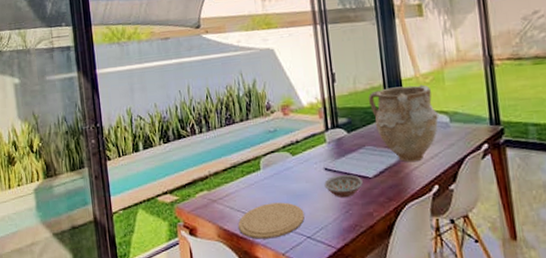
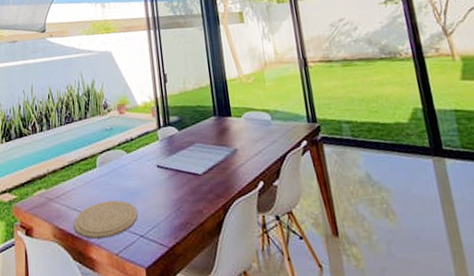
bowl: present [324,174,363,197] -> none [157,171,193,195]
vase: present [368,84,438,163] -> none [197,85,261,159]

